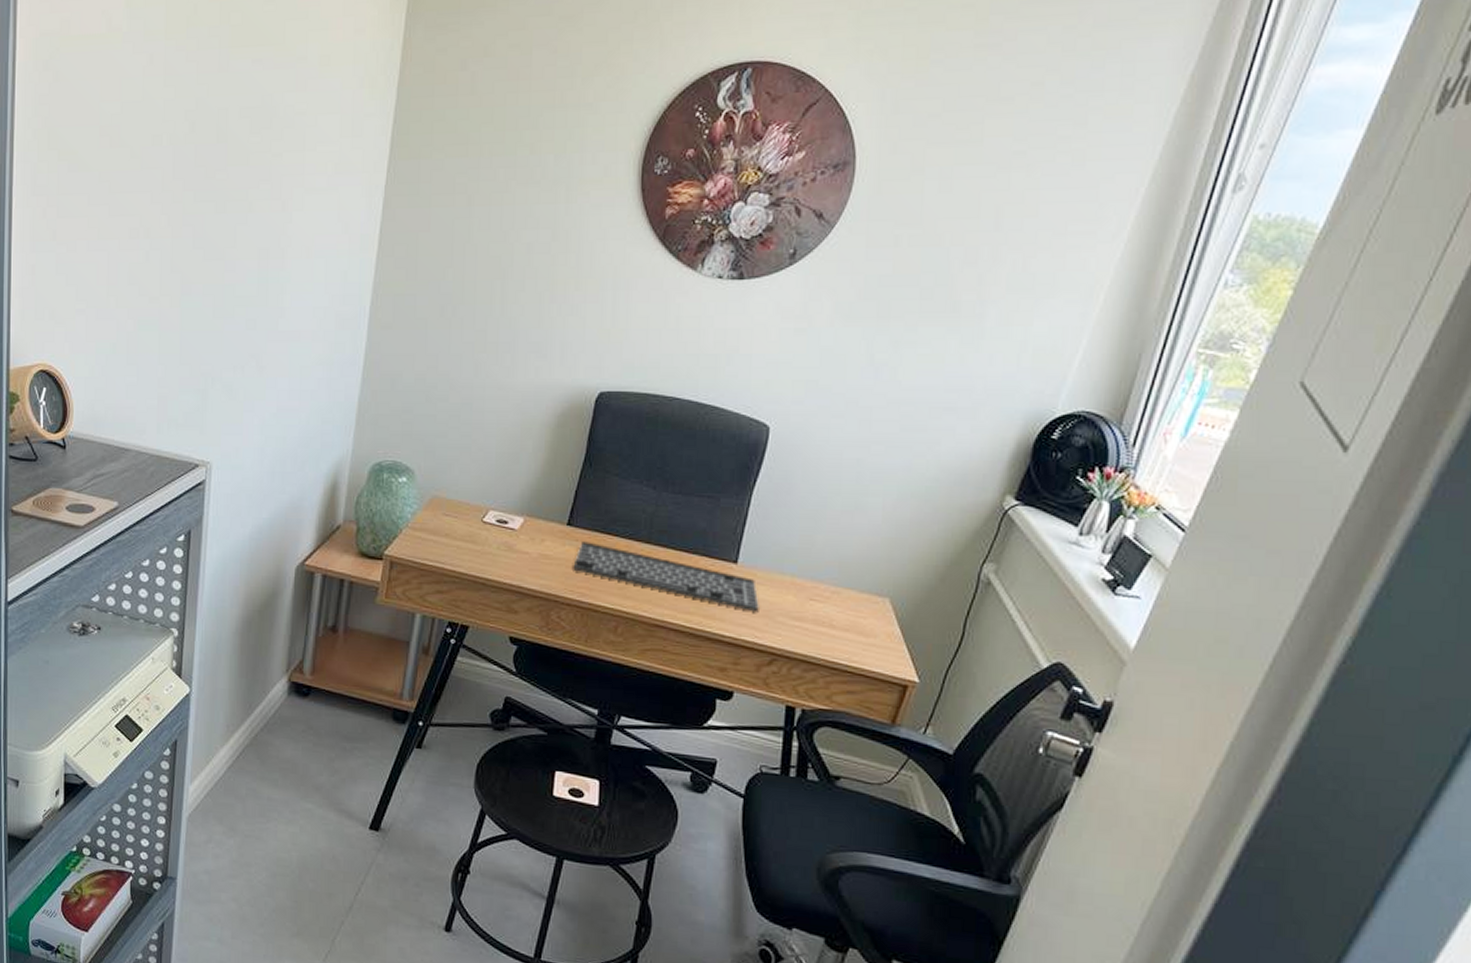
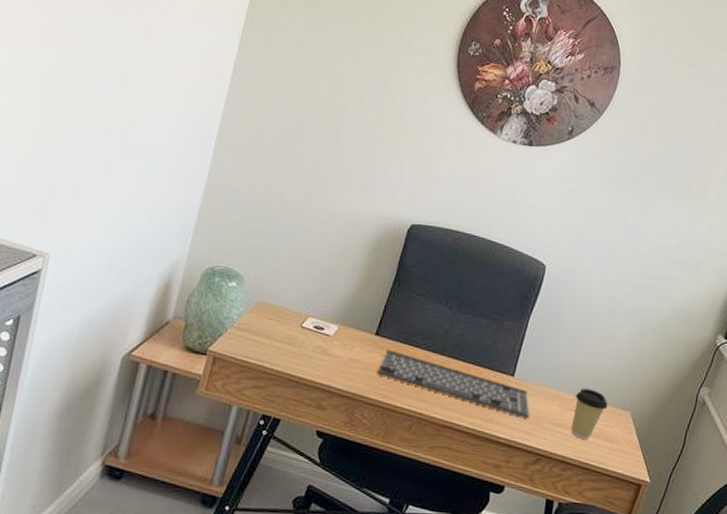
coffee cup: none [812,572,860,634] -> present [570,388,608,439]

